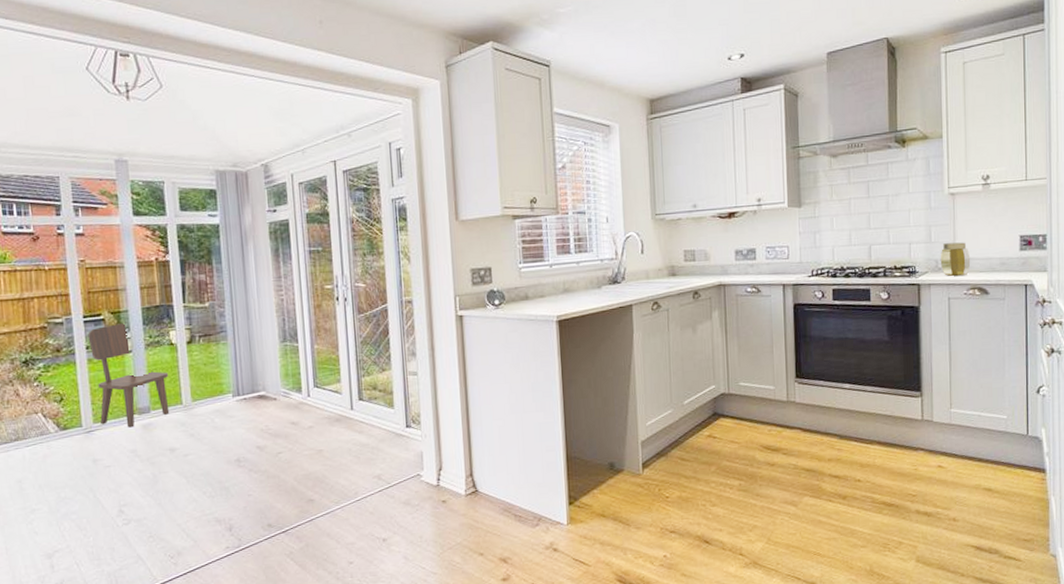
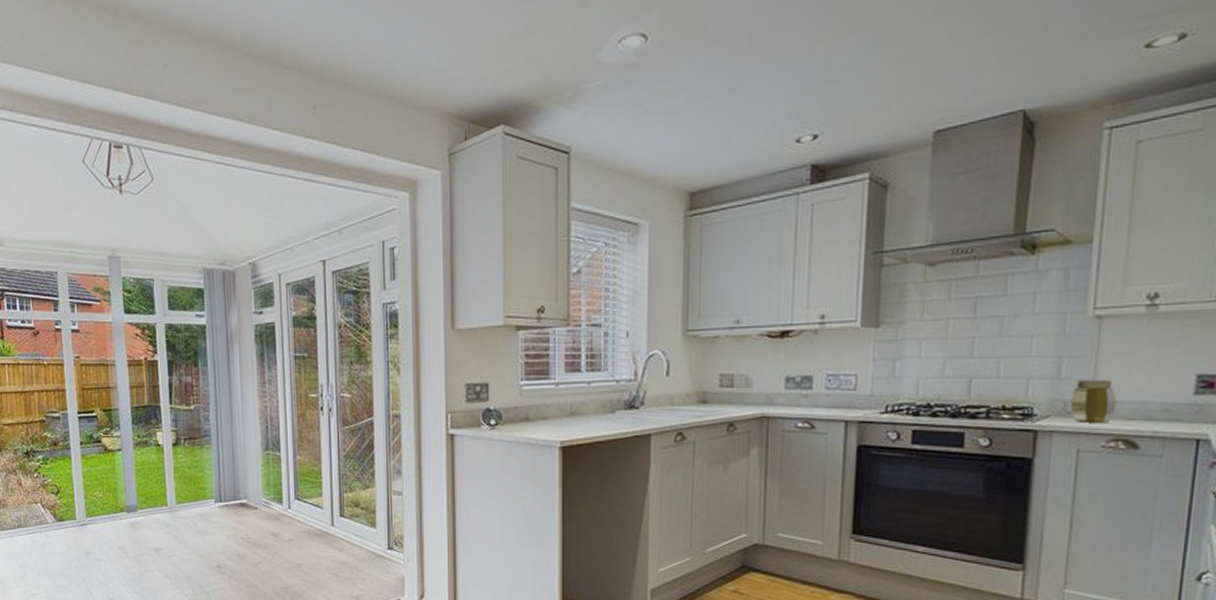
dining chair: present [88,322,170,428] -> none [82,420,155,525]

